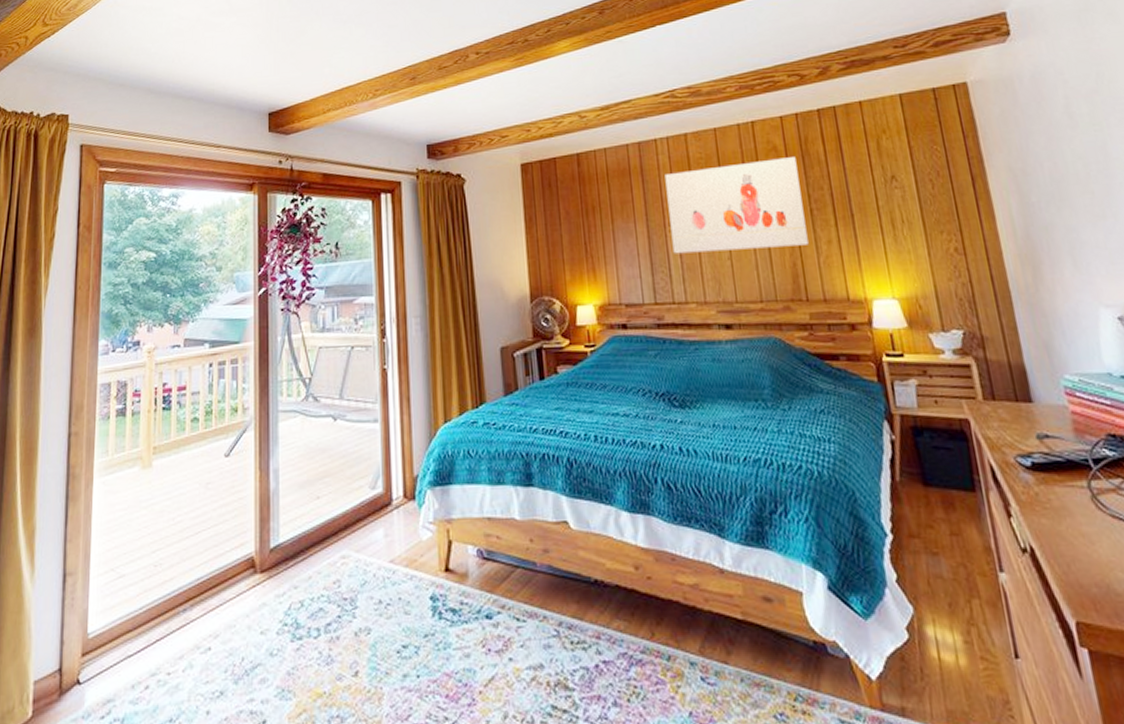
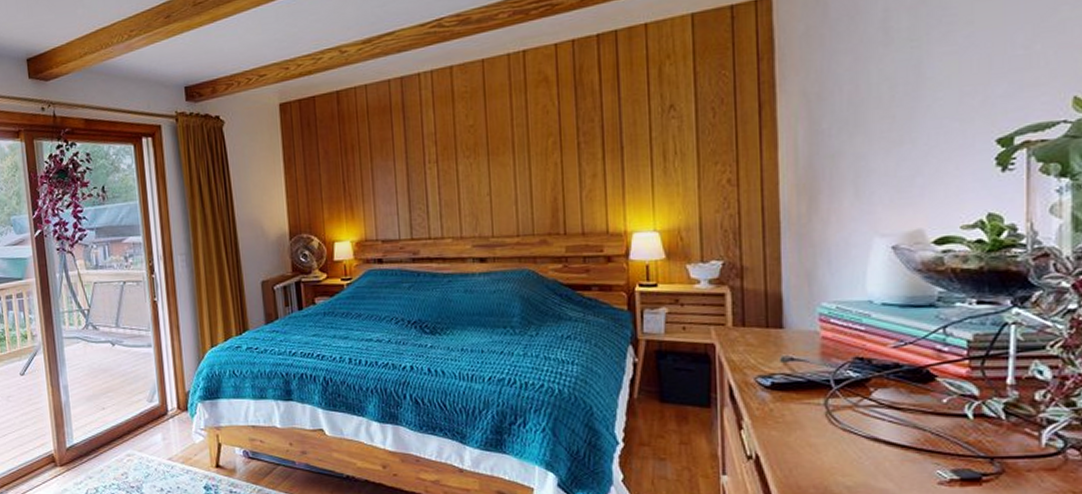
wall art: present [664,157,809,254] -> none [427,87,572,191]

